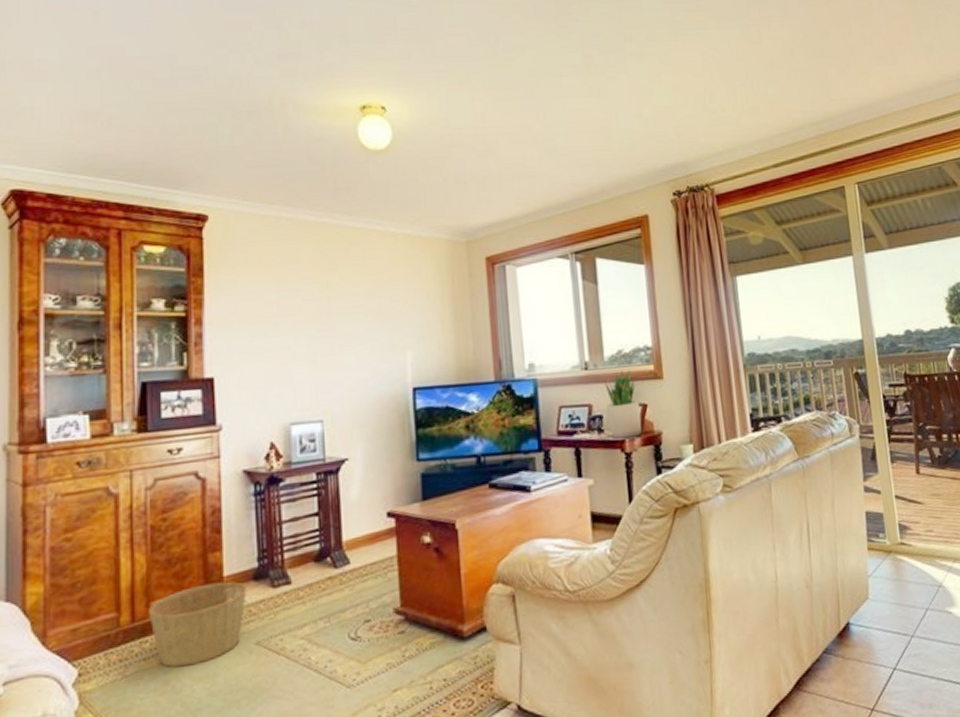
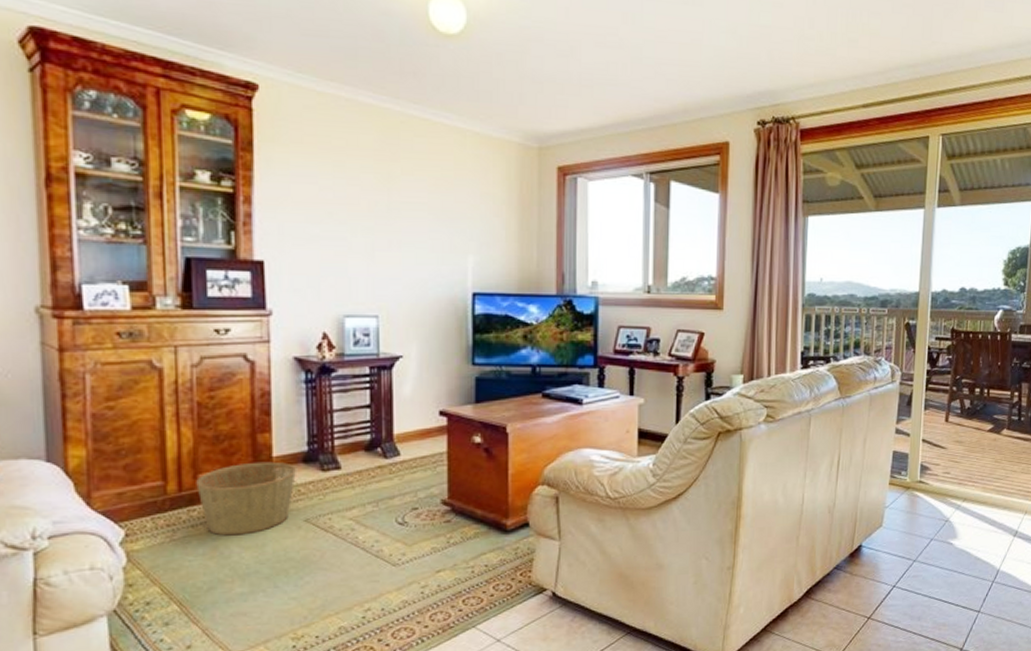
planter: present [605,370,643,439] -> none [664,298,697,362]

